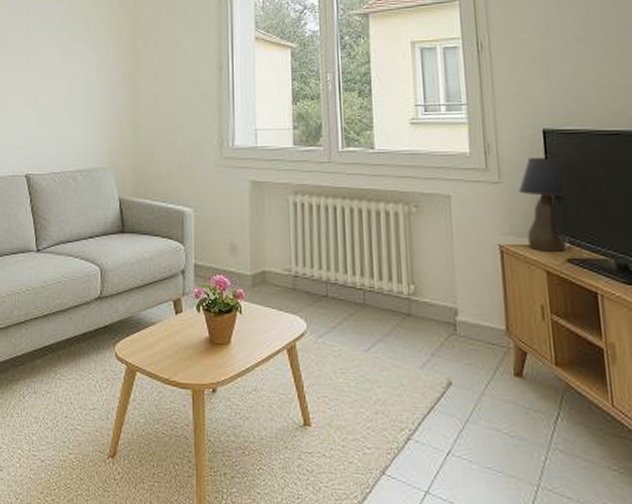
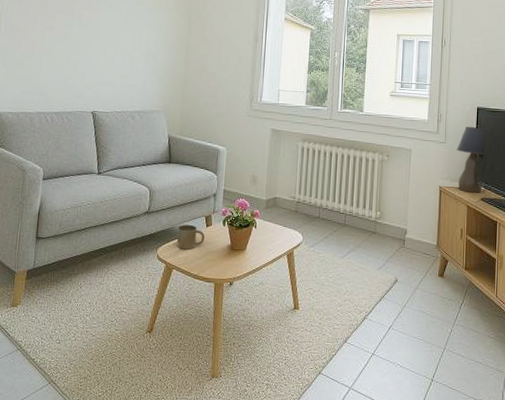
mug: none [138,311,175,345] -> present [176,224,205,250]

